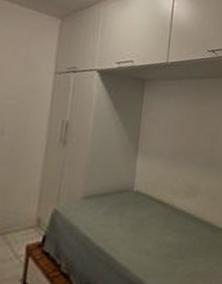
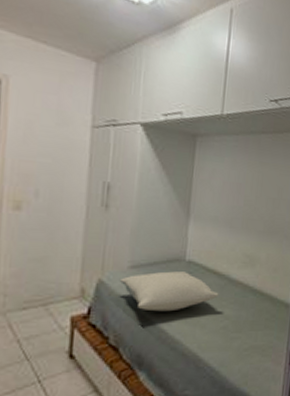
pillow: none [72,201,164,240] -> present [119,271,219,312]

